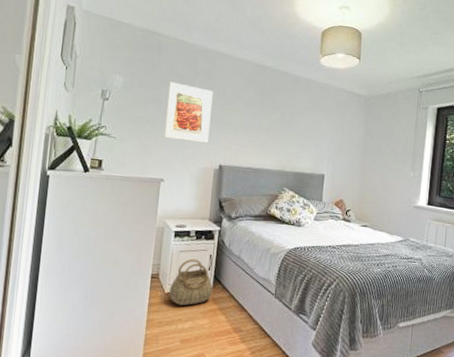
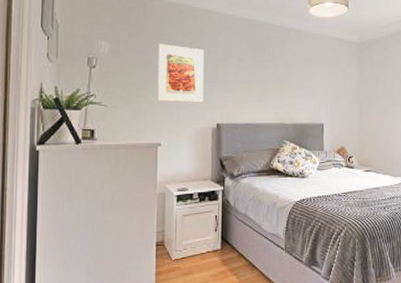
basket: present [169,258,213,306] -> none [176,221,221,271]

